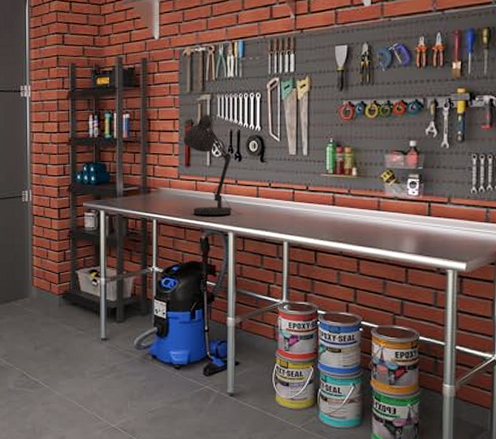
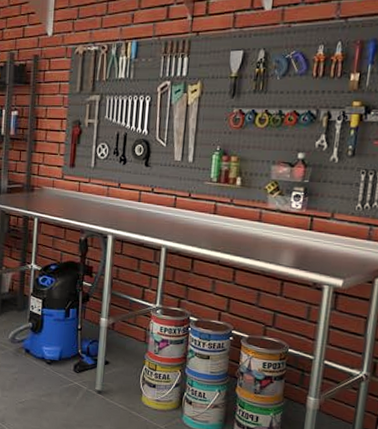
desk lamp: present [183,113,243,216] -> none [69,115,124,218]

